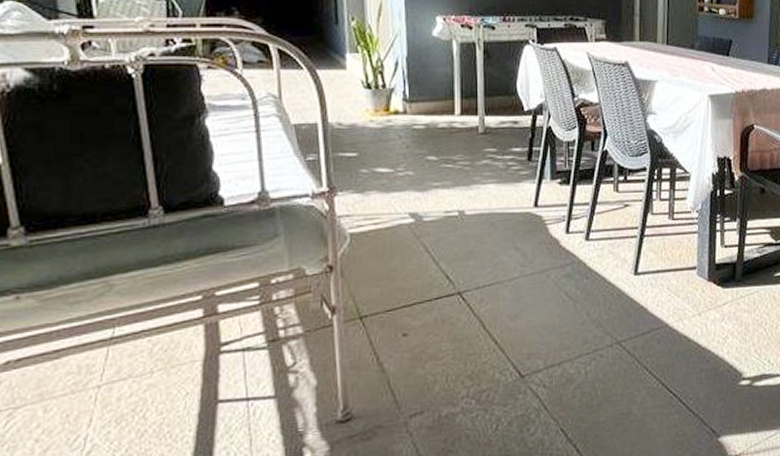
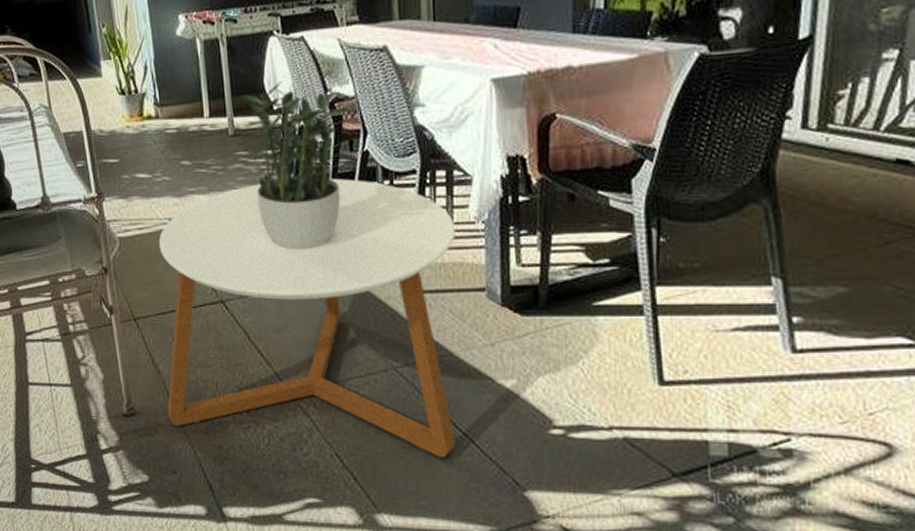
coffee table: none [390,174,676,425] -> present [158,178,456,457]
potted plant: none [494,86,593,241] -> present [241,81,349,250]

